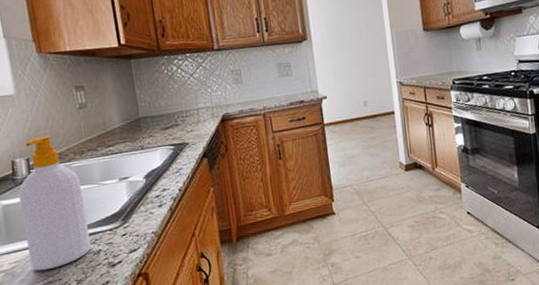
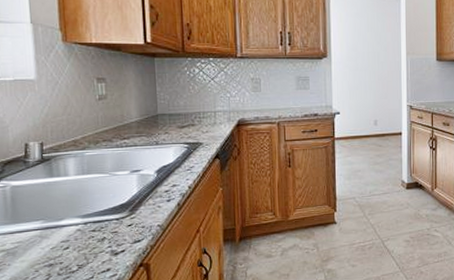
soap bottle: present [18,136,91,271] -> none [28,123,96,253]

